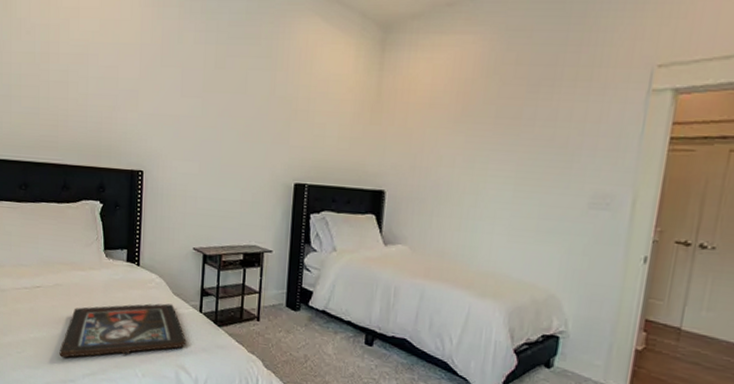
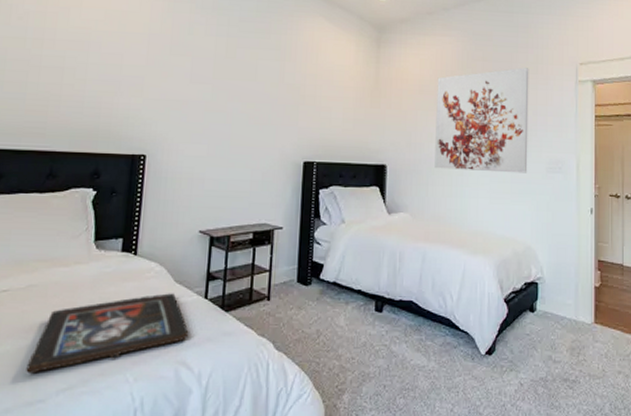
wall art: none [442,73,580,209] -> present [434,67,529,174]

